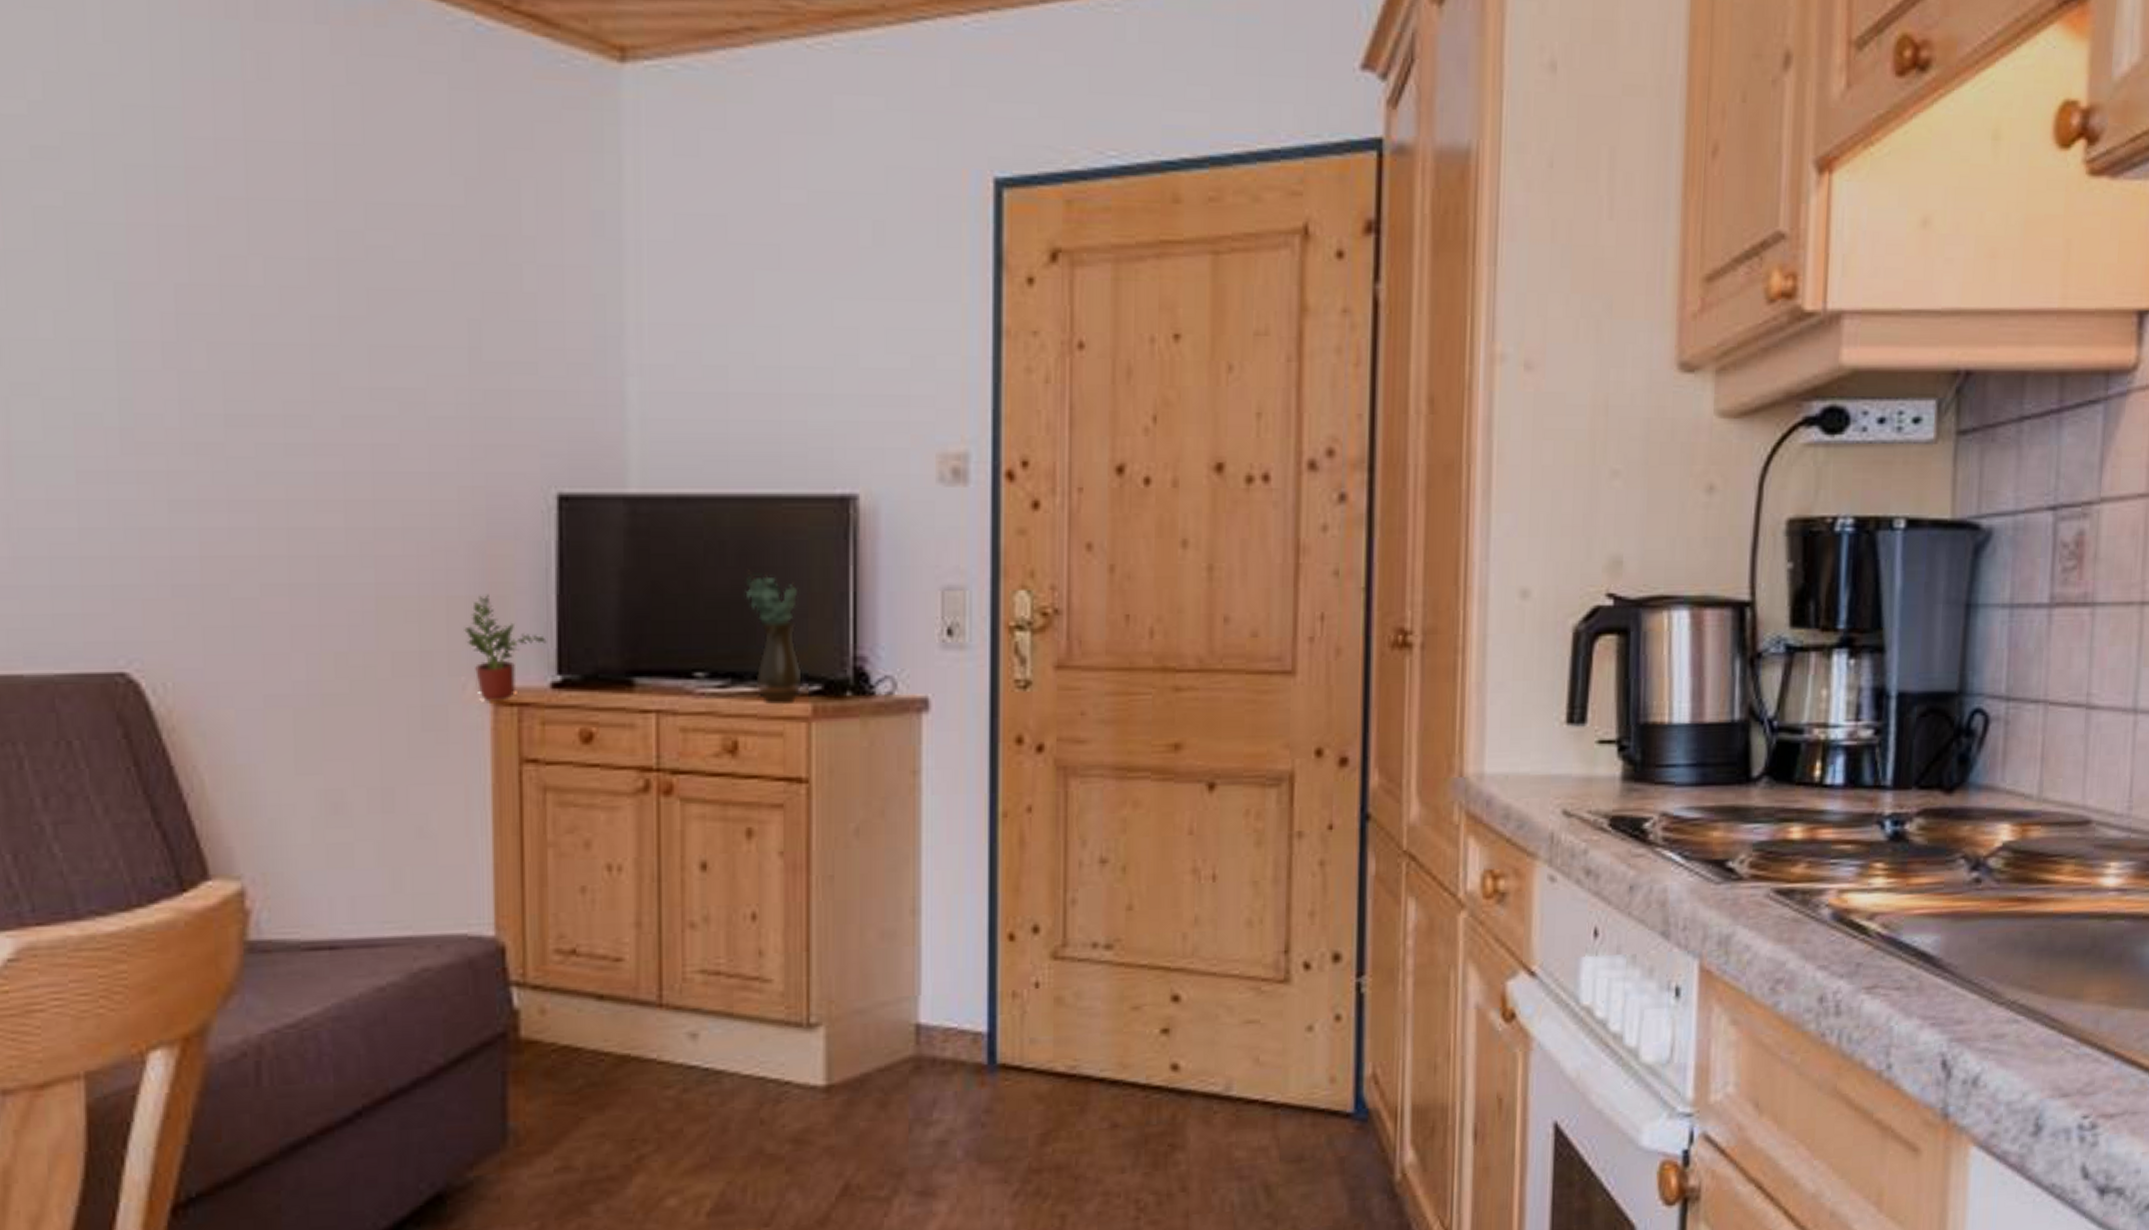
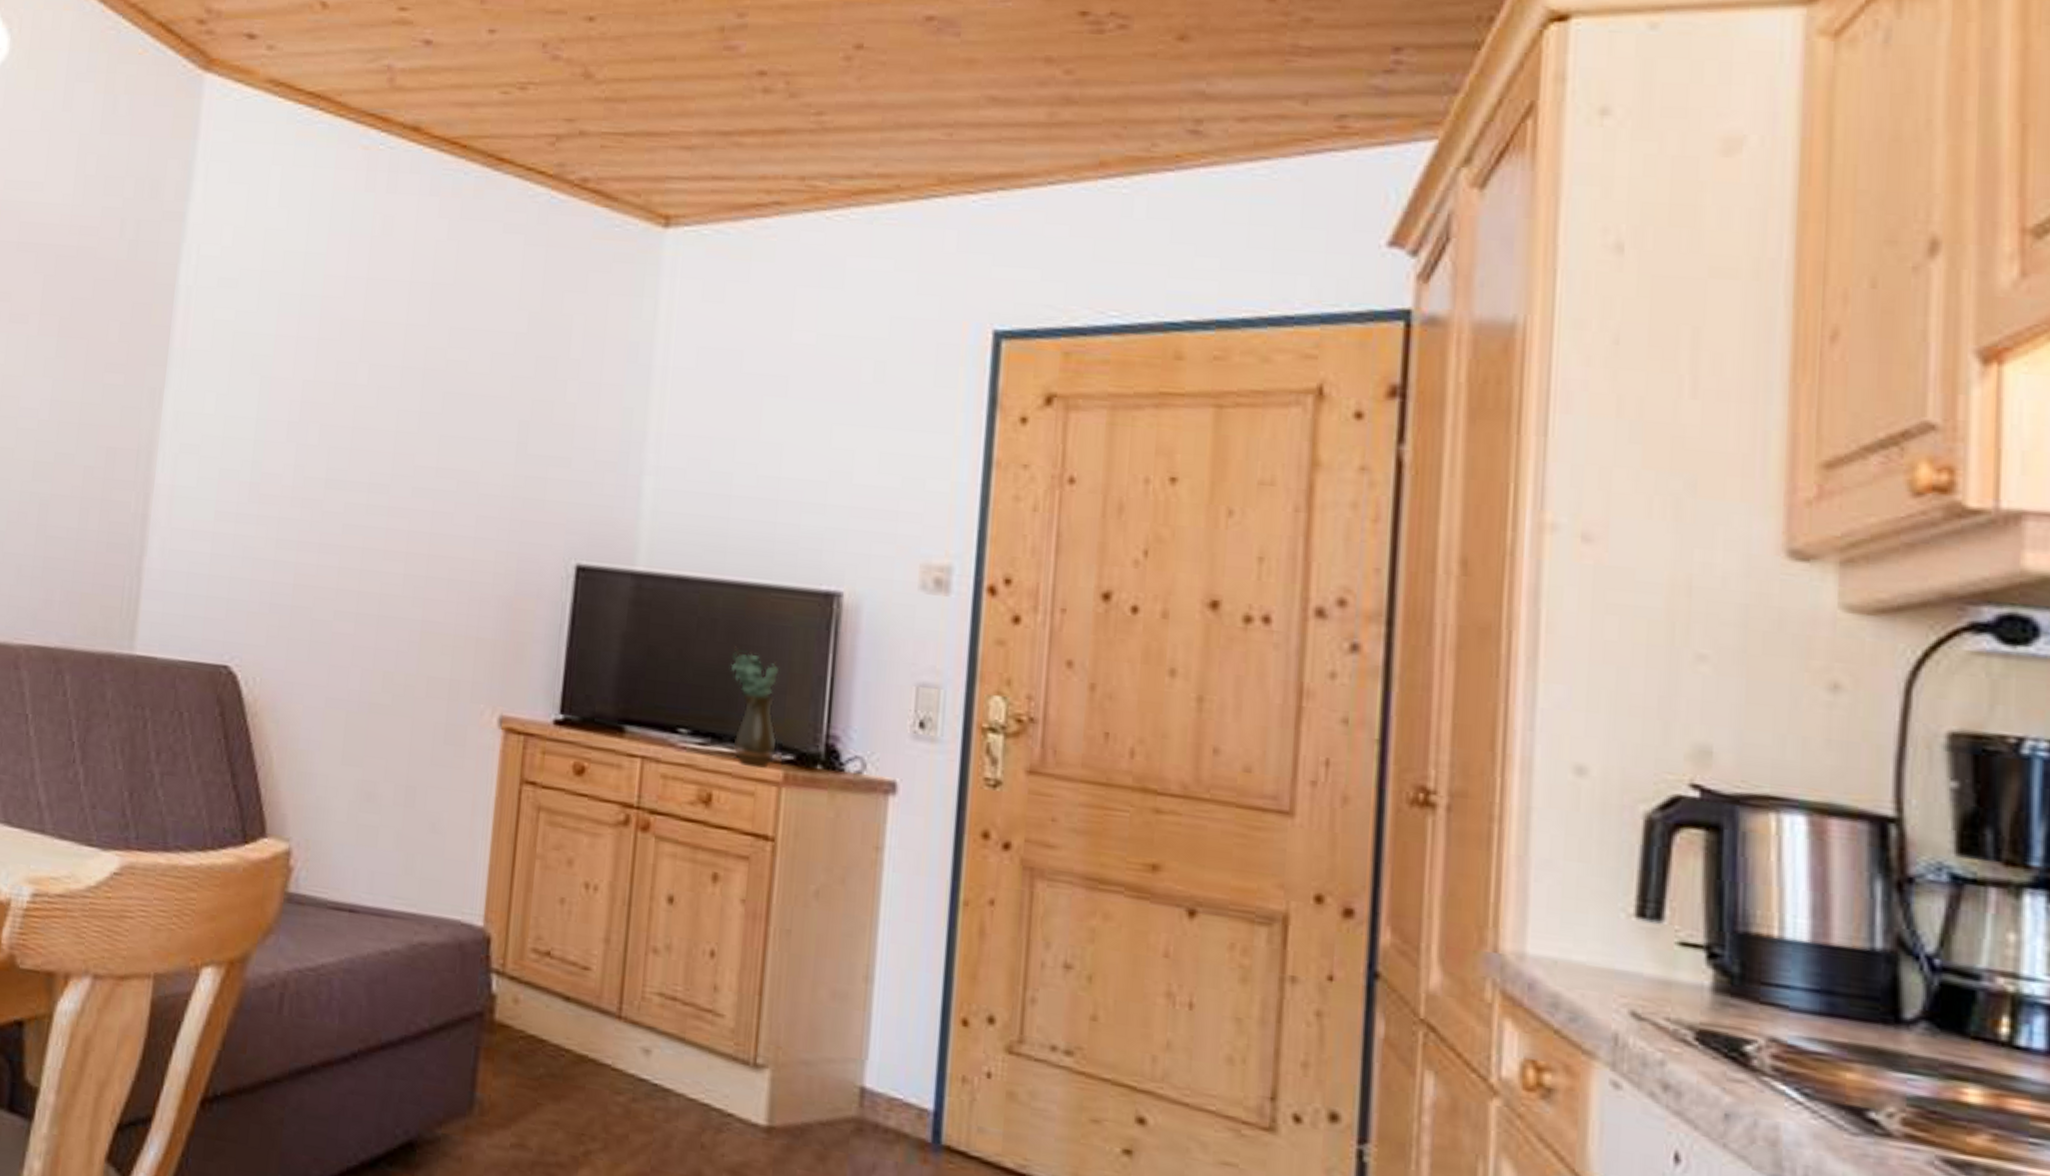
potted plant: present [464,593,547,702] -> none [487,639,554,730]

